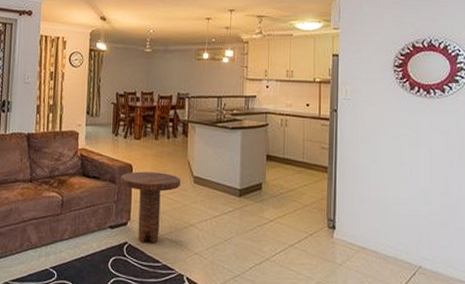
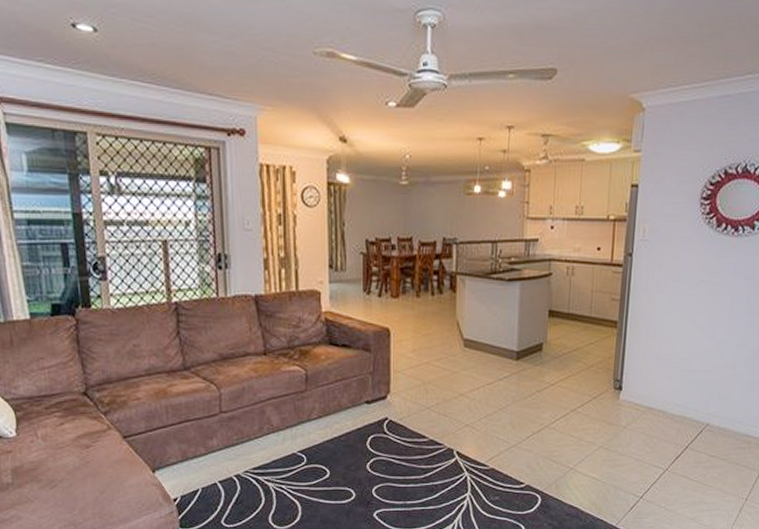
side table: present [120,171,181,244] -> none [376,336,449,418]

